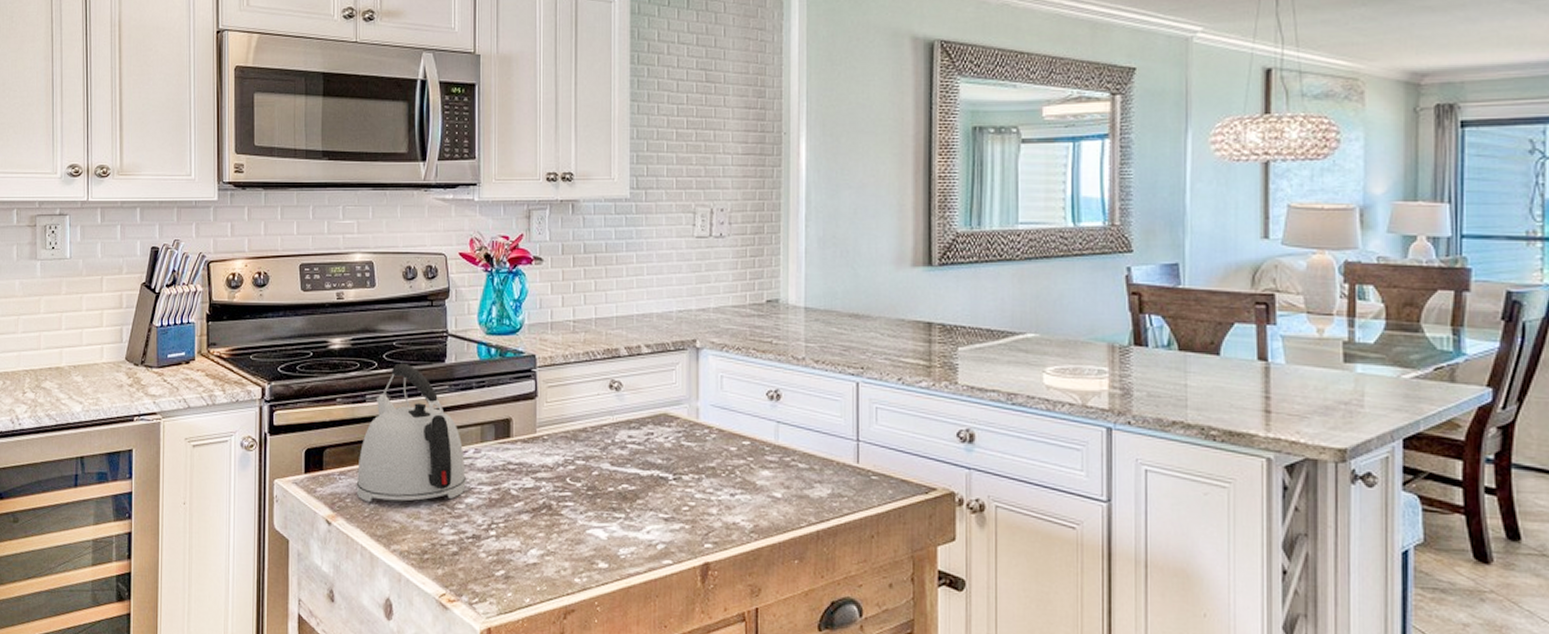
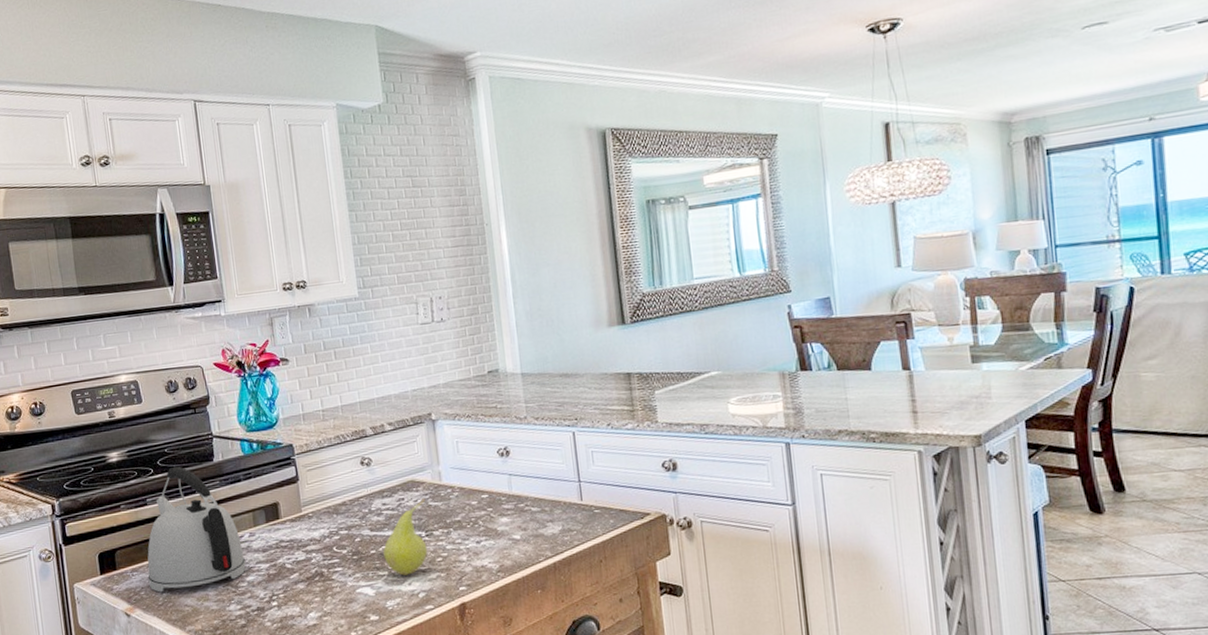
fruit: none [623,434,678,522] -> present [383,497,428,576]

